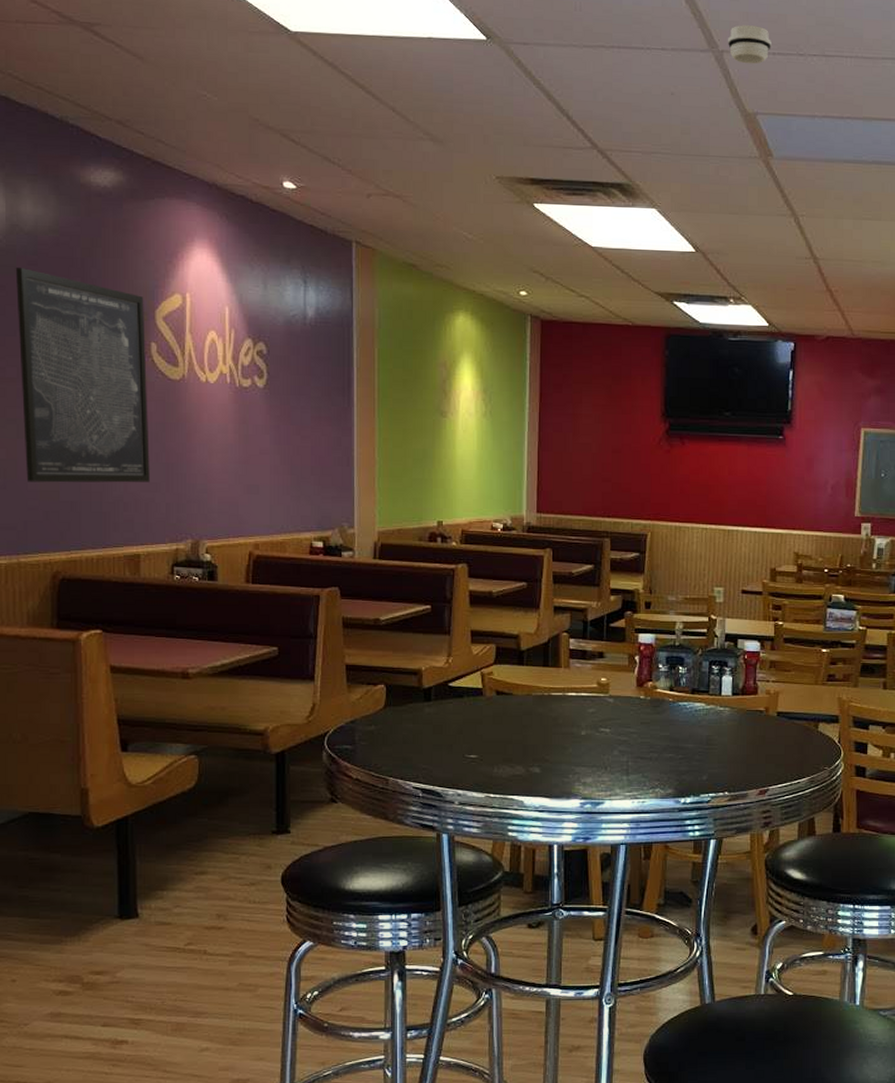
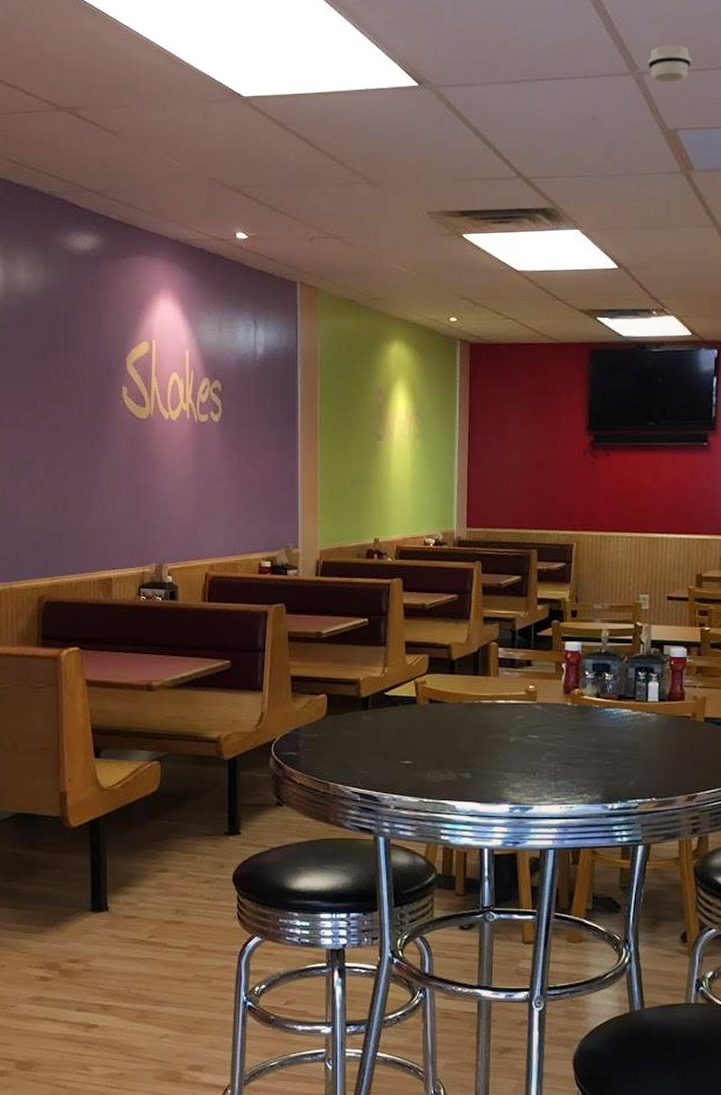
wall art: present [15,267,150,483] -> none [10,326,121,517]

